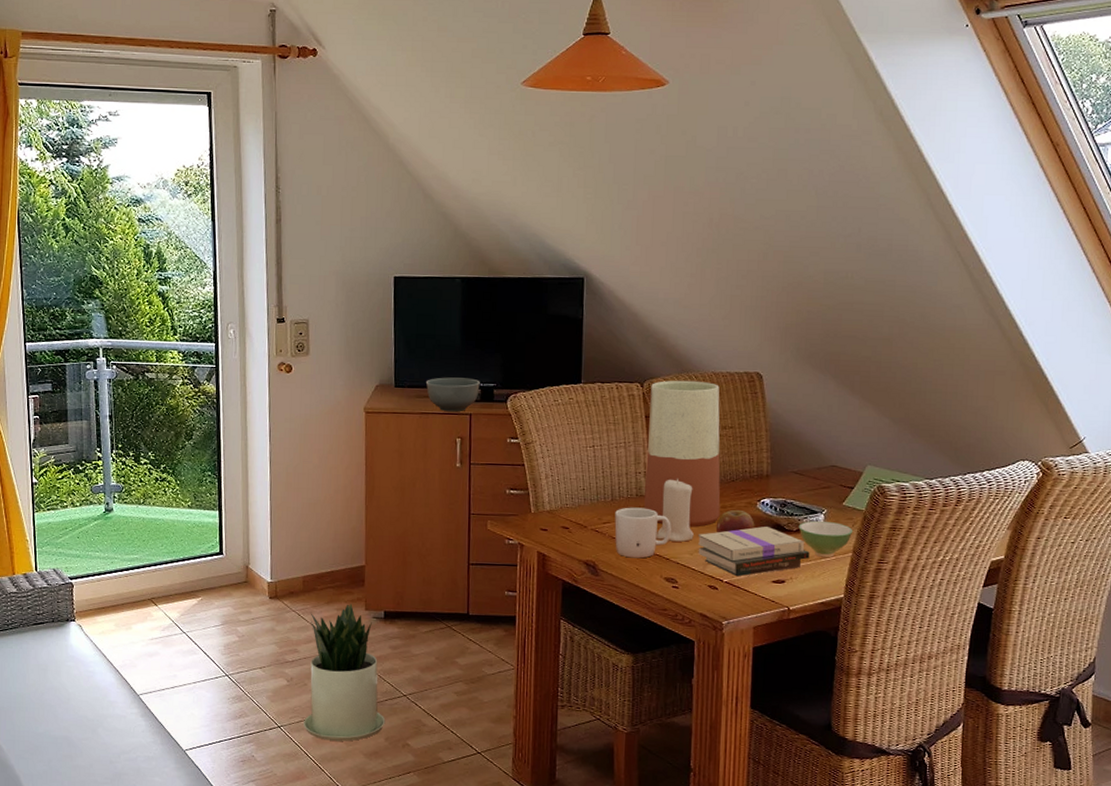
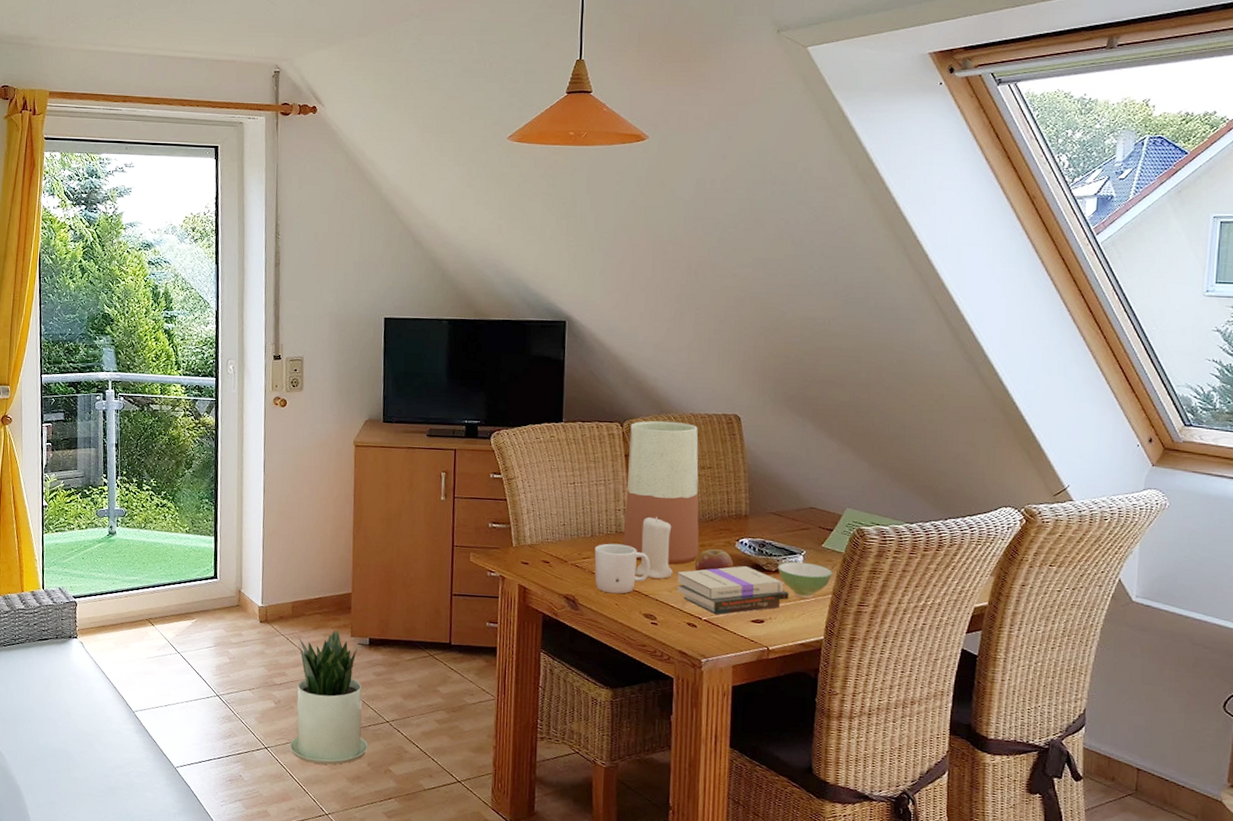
bowl: present [426,377,480,412] -> none [413,413,465,447]

